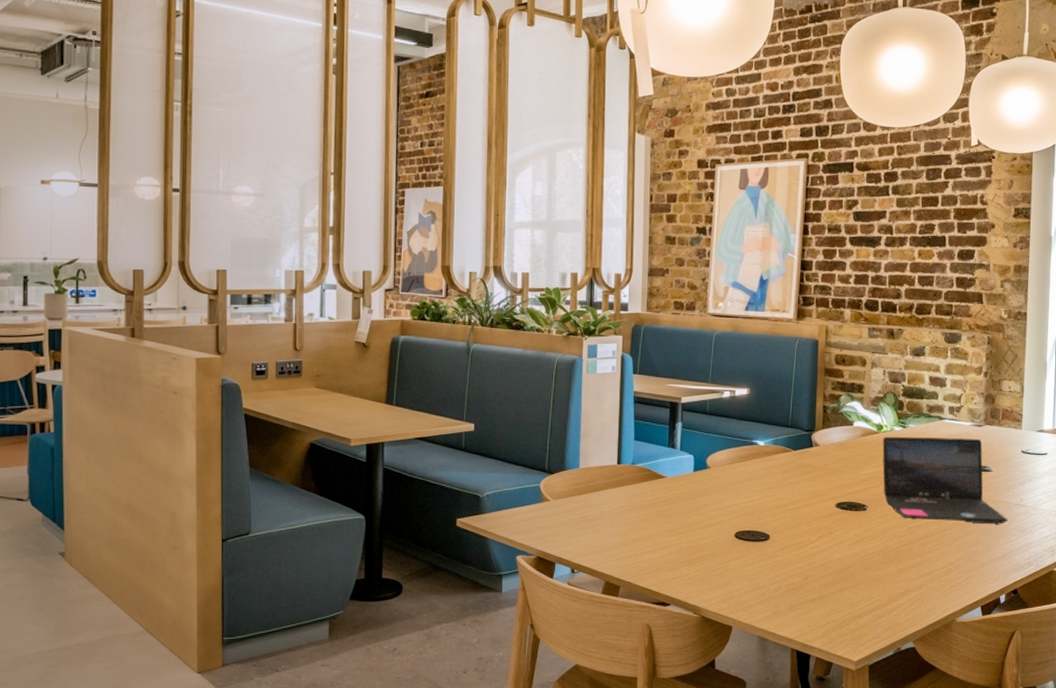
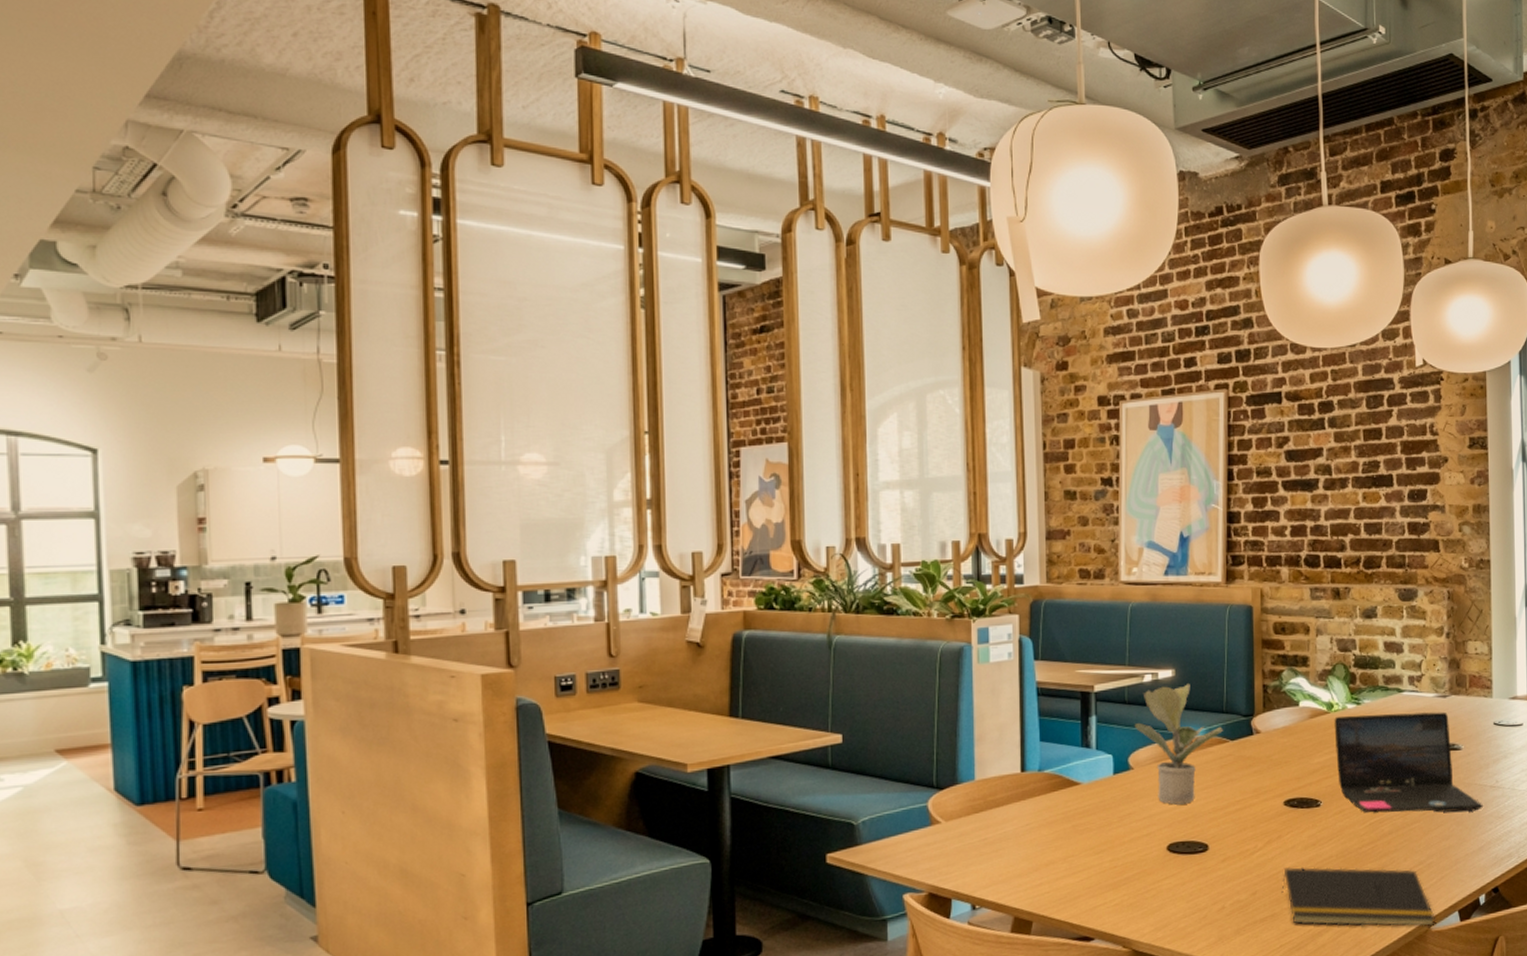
potted plant: none [713,401,788,500] -> present [1134,684,1224,805]
notepad: none [829,558,961,617] -> present [1281,866,1435,927]

